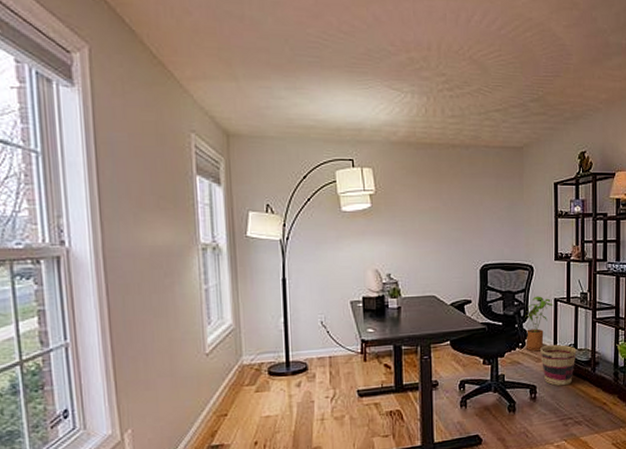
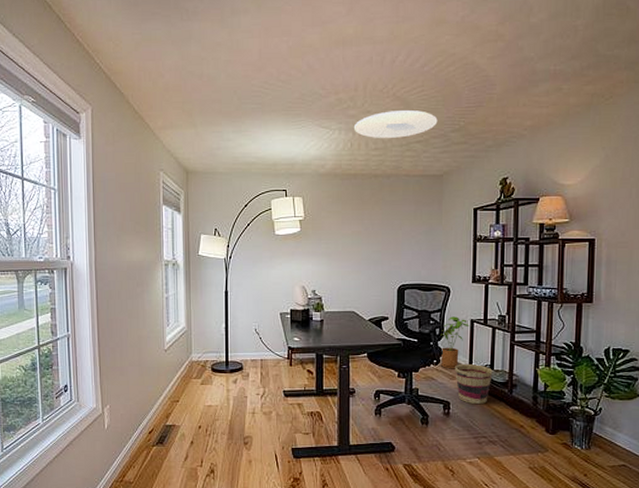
ceiling light: none [427,75,516,105] -> present [353,110,438,138]

